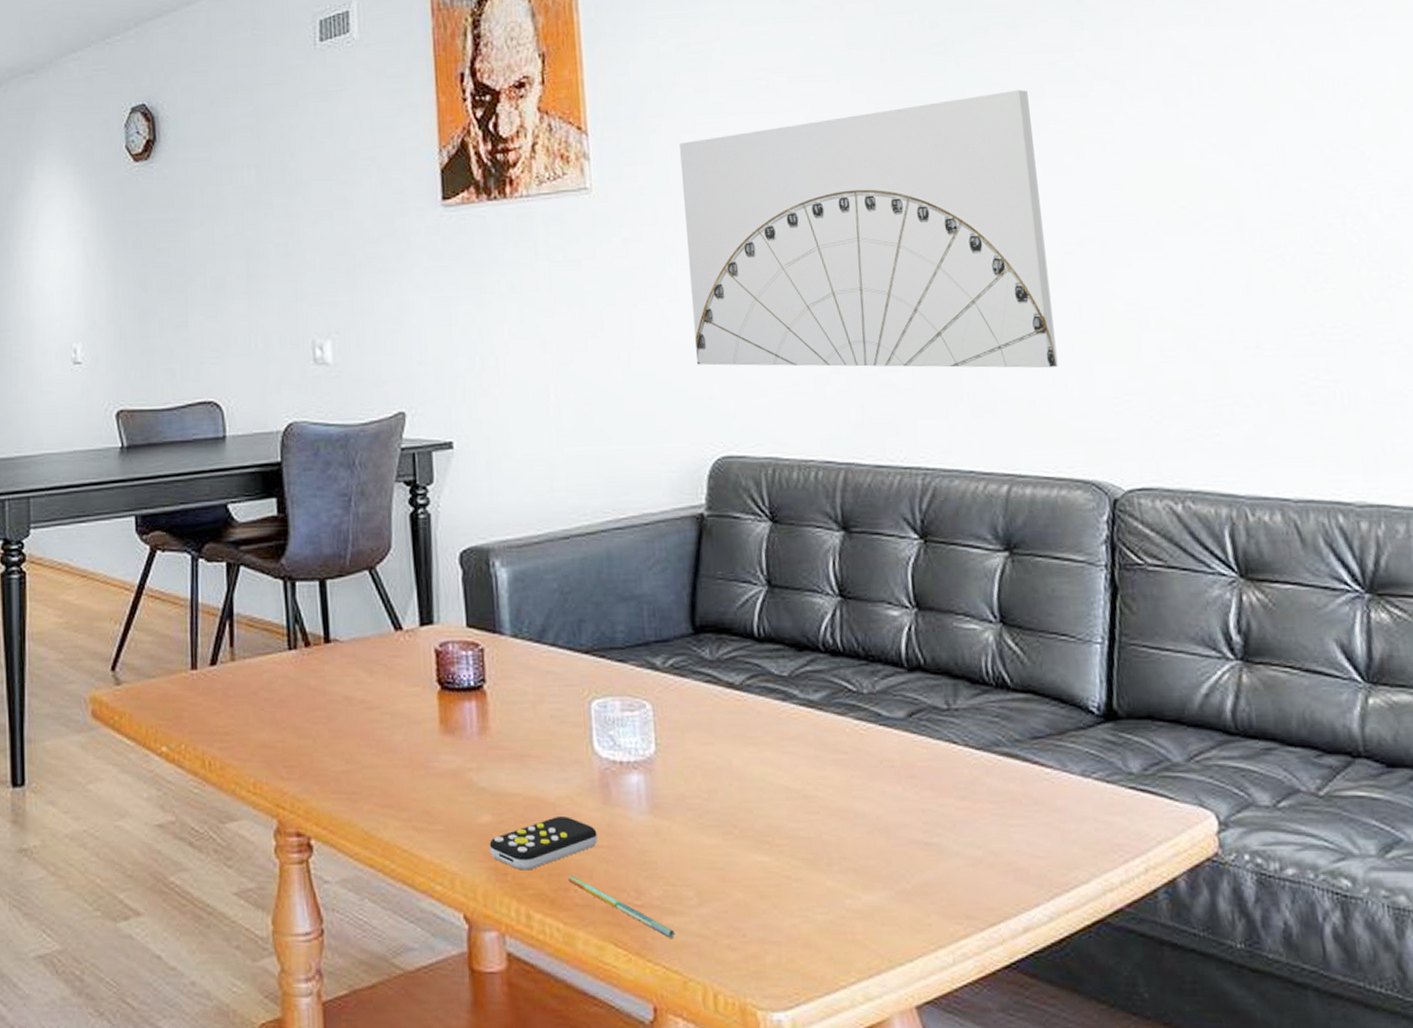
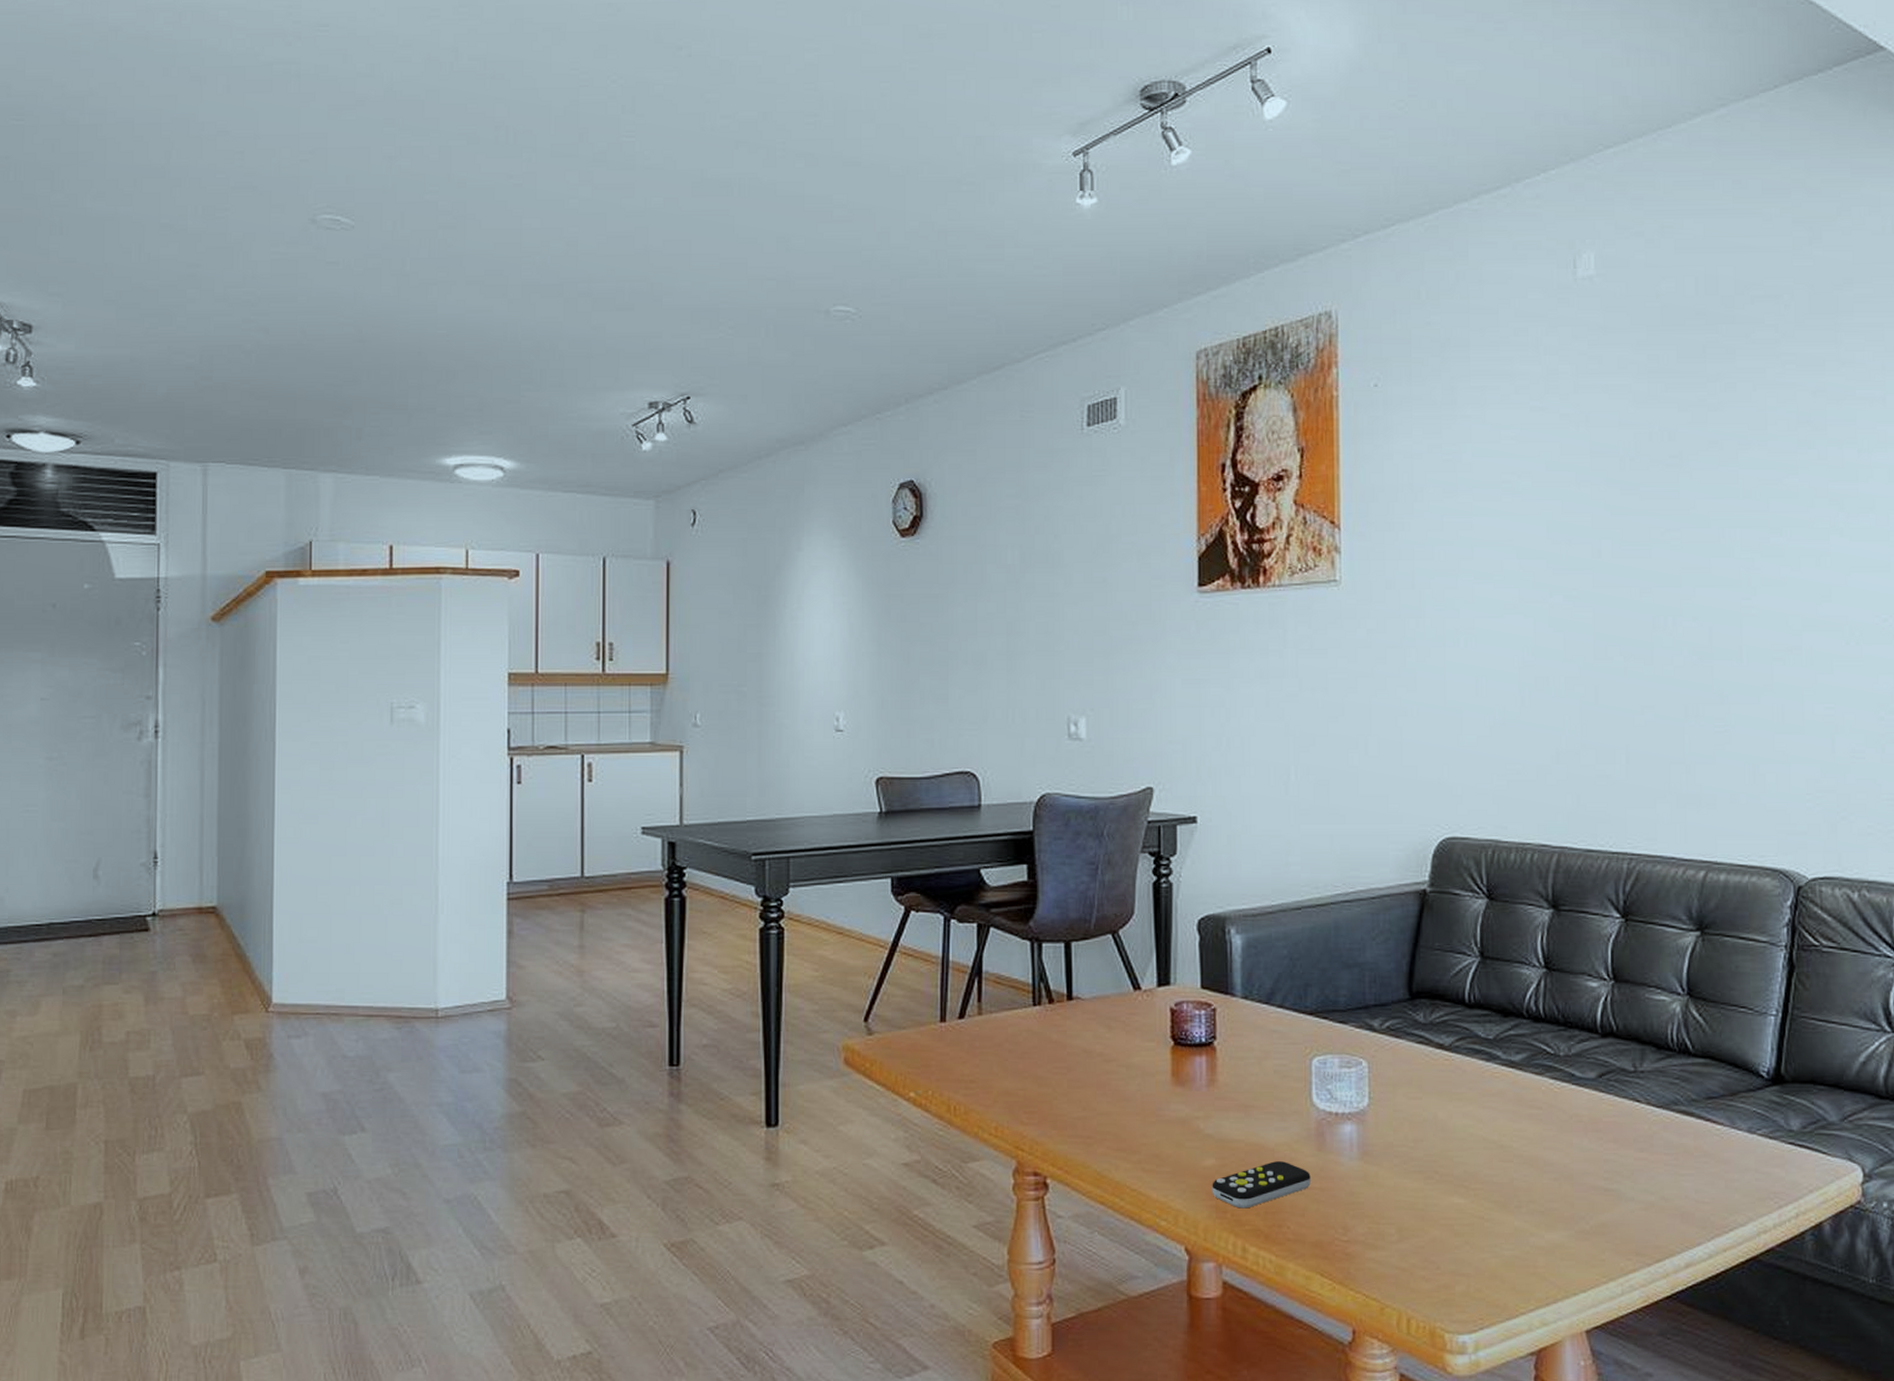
pen: present [568,876,674,938] -> none [1283,1214,1375,1269]
wall art: present [680,90,1058,369] -> none [1426,504,1759,765]

